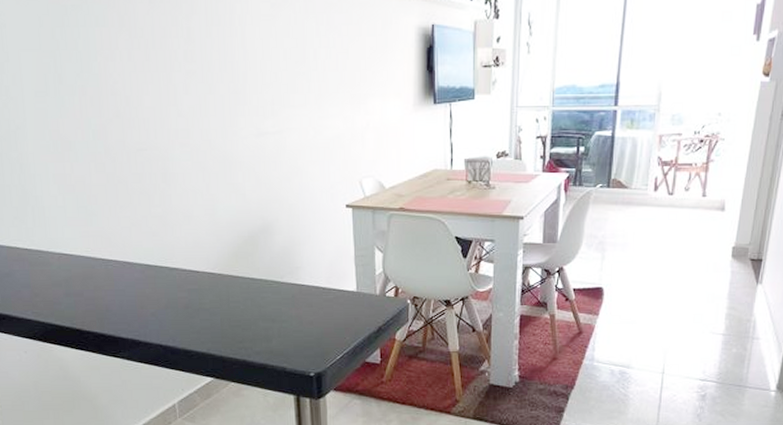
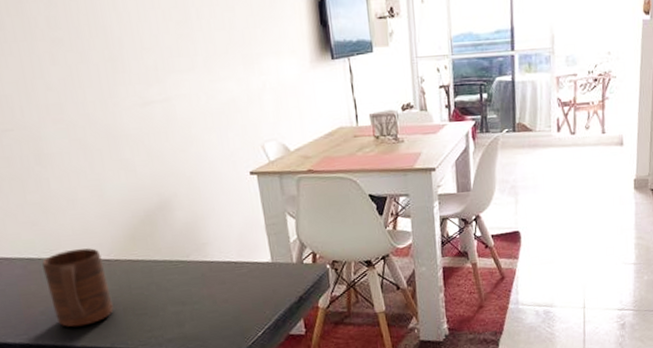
cup: none [157,260,213,331] -> present [42,248,114,328]

